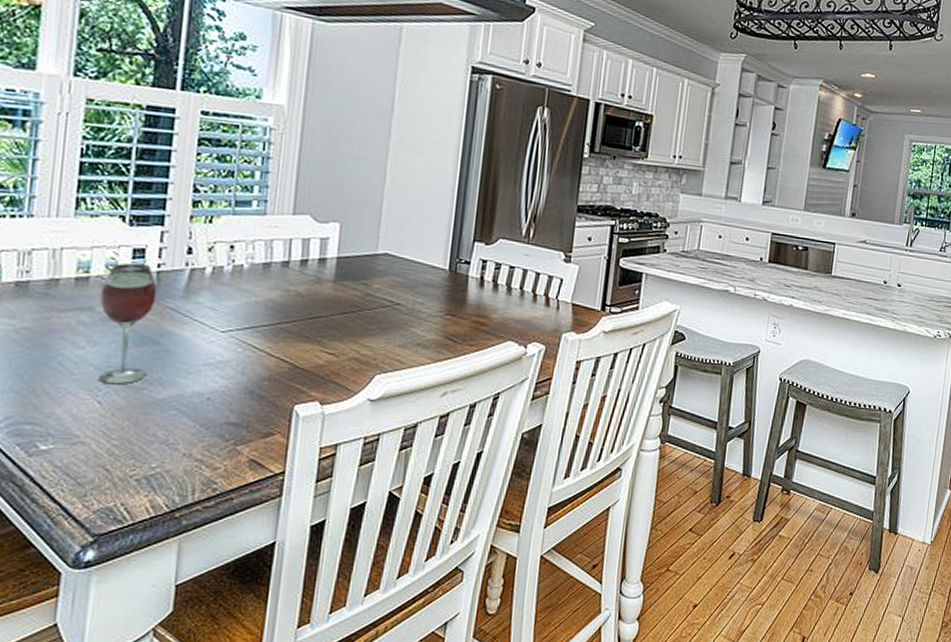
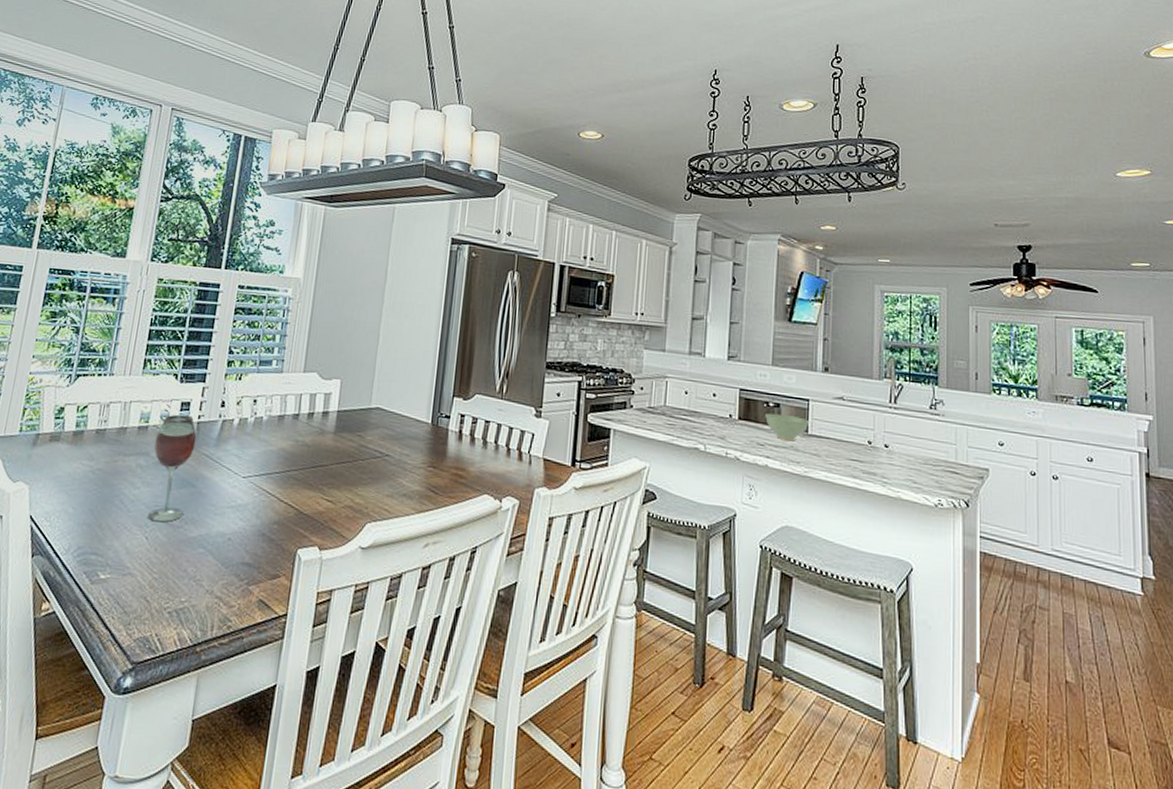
bowl: none [793,256,834,283] -> present [765,413,810,442]

